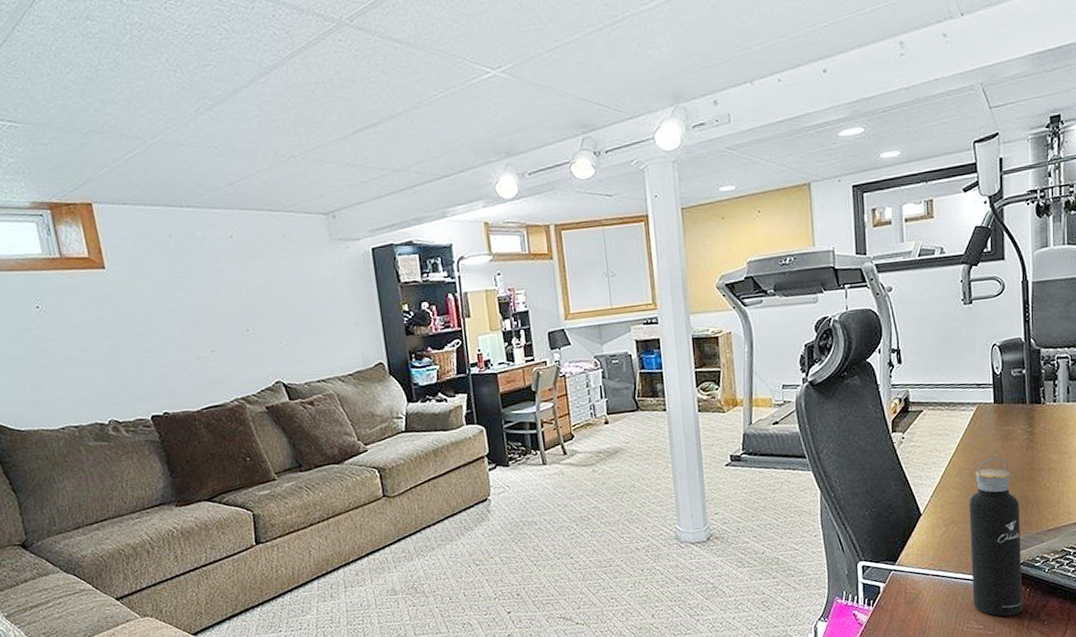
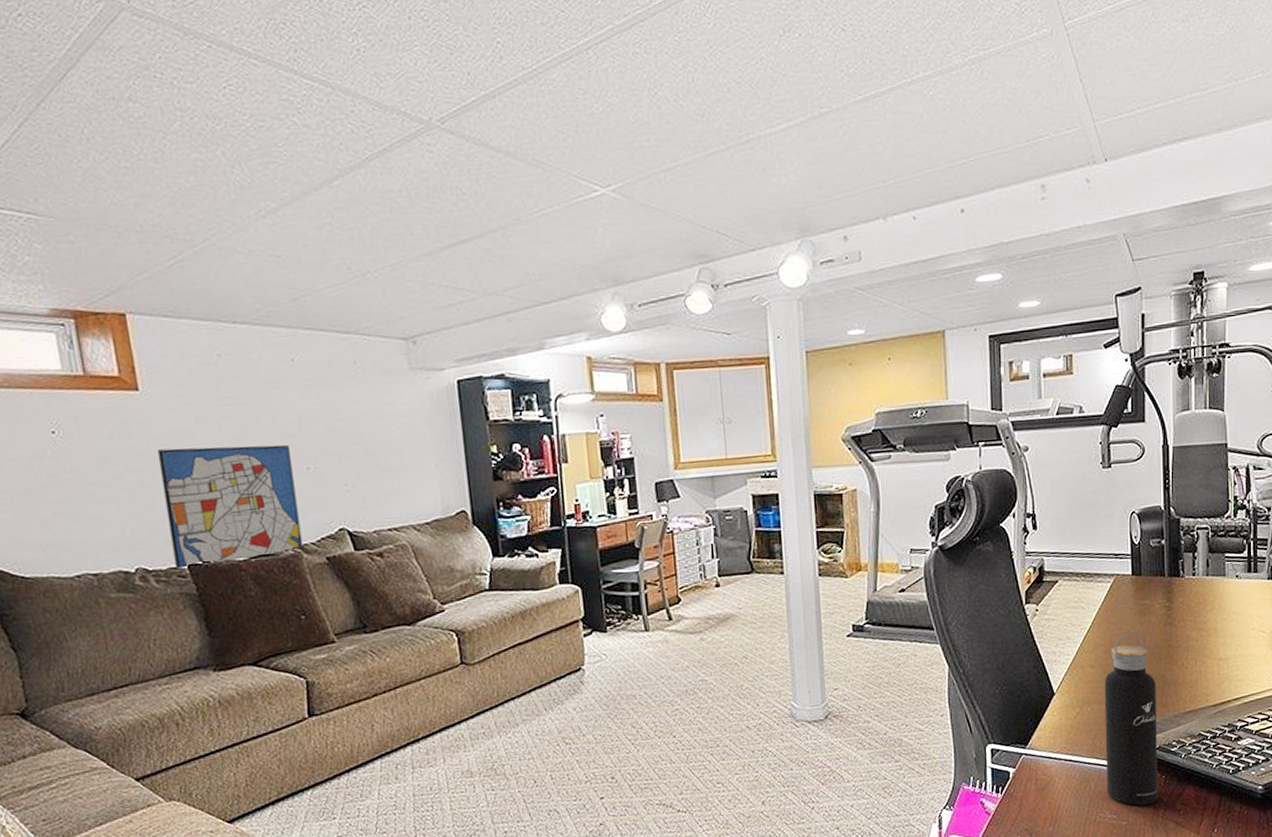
wall art: none [122,310,247,419] -> present [157,444,304,567]

